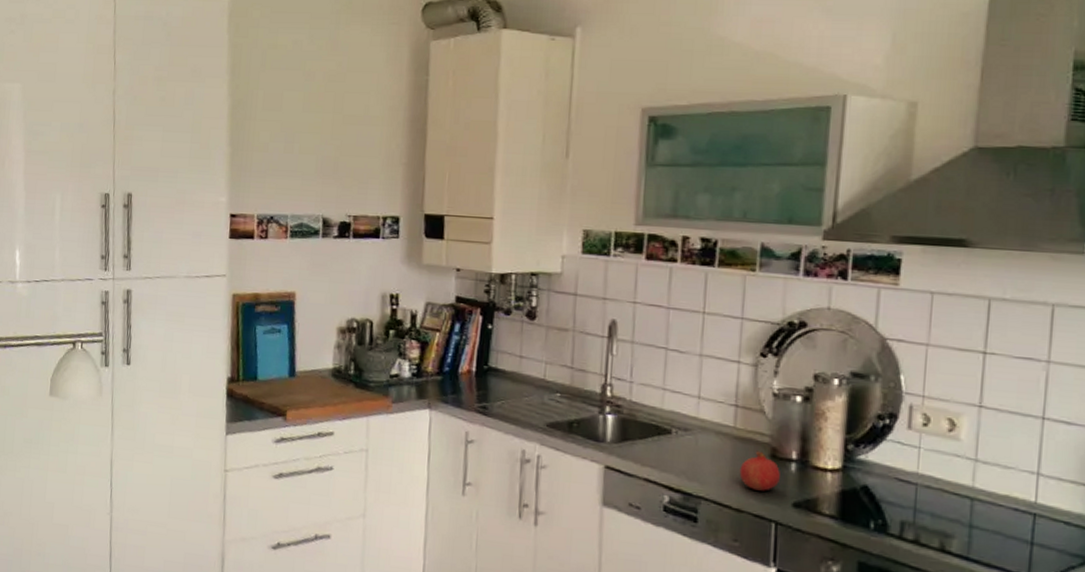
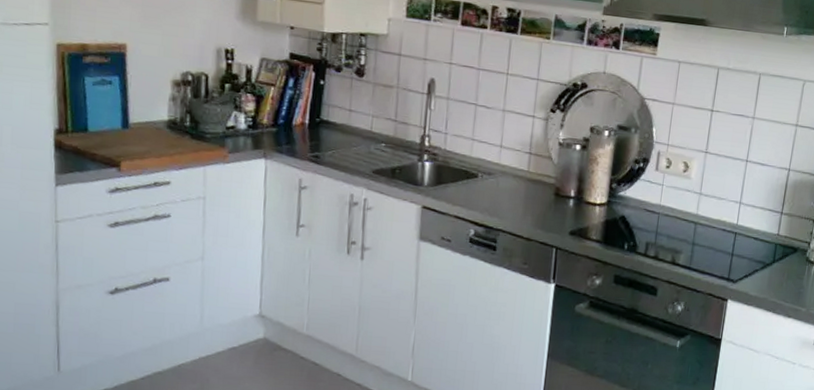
fruit: present [739,450,780,491] -> none [530,190,561,223]

